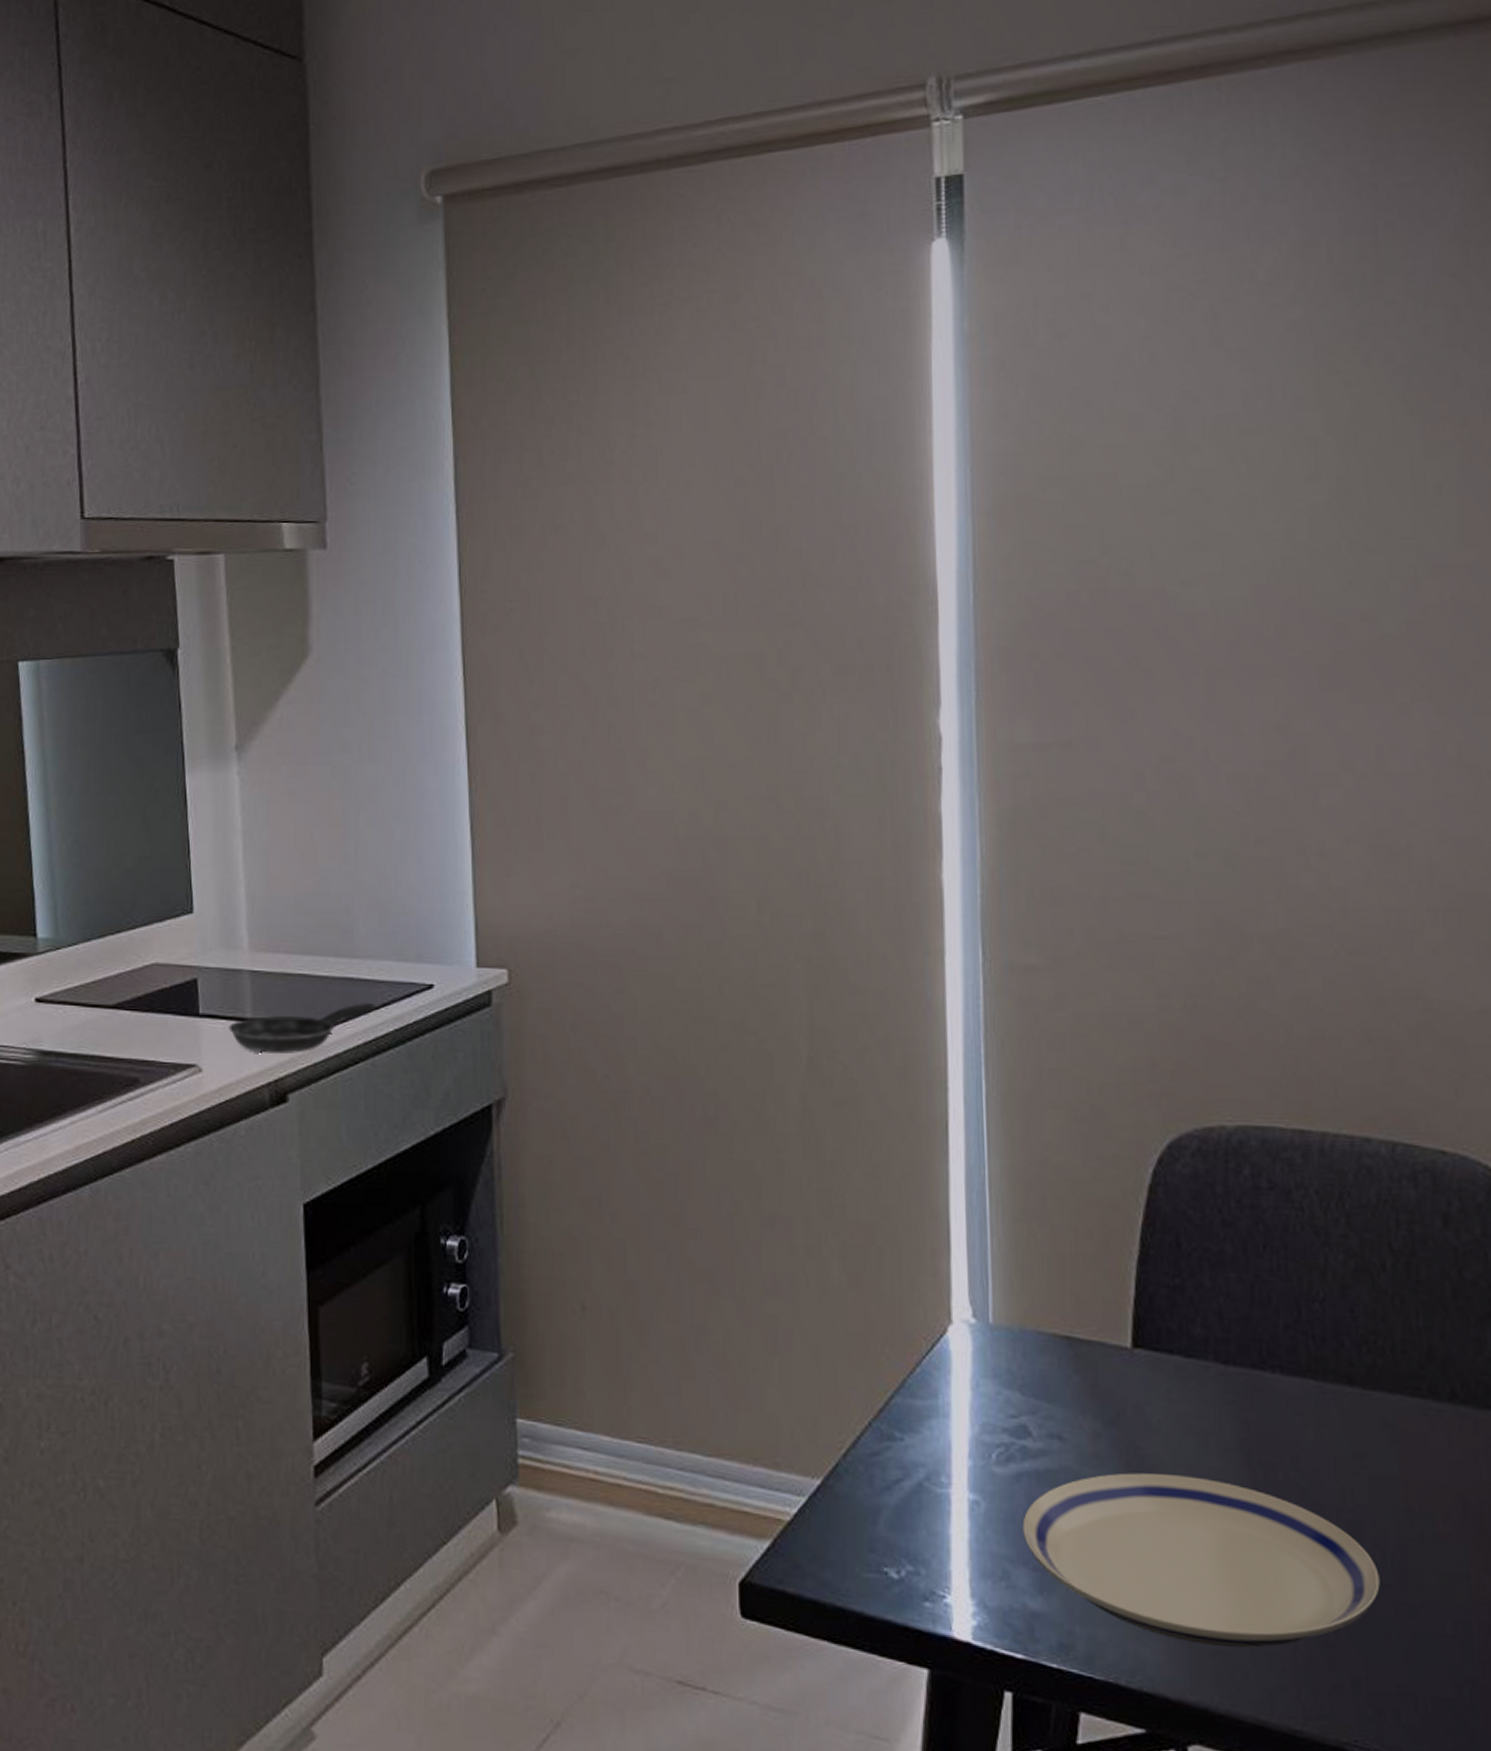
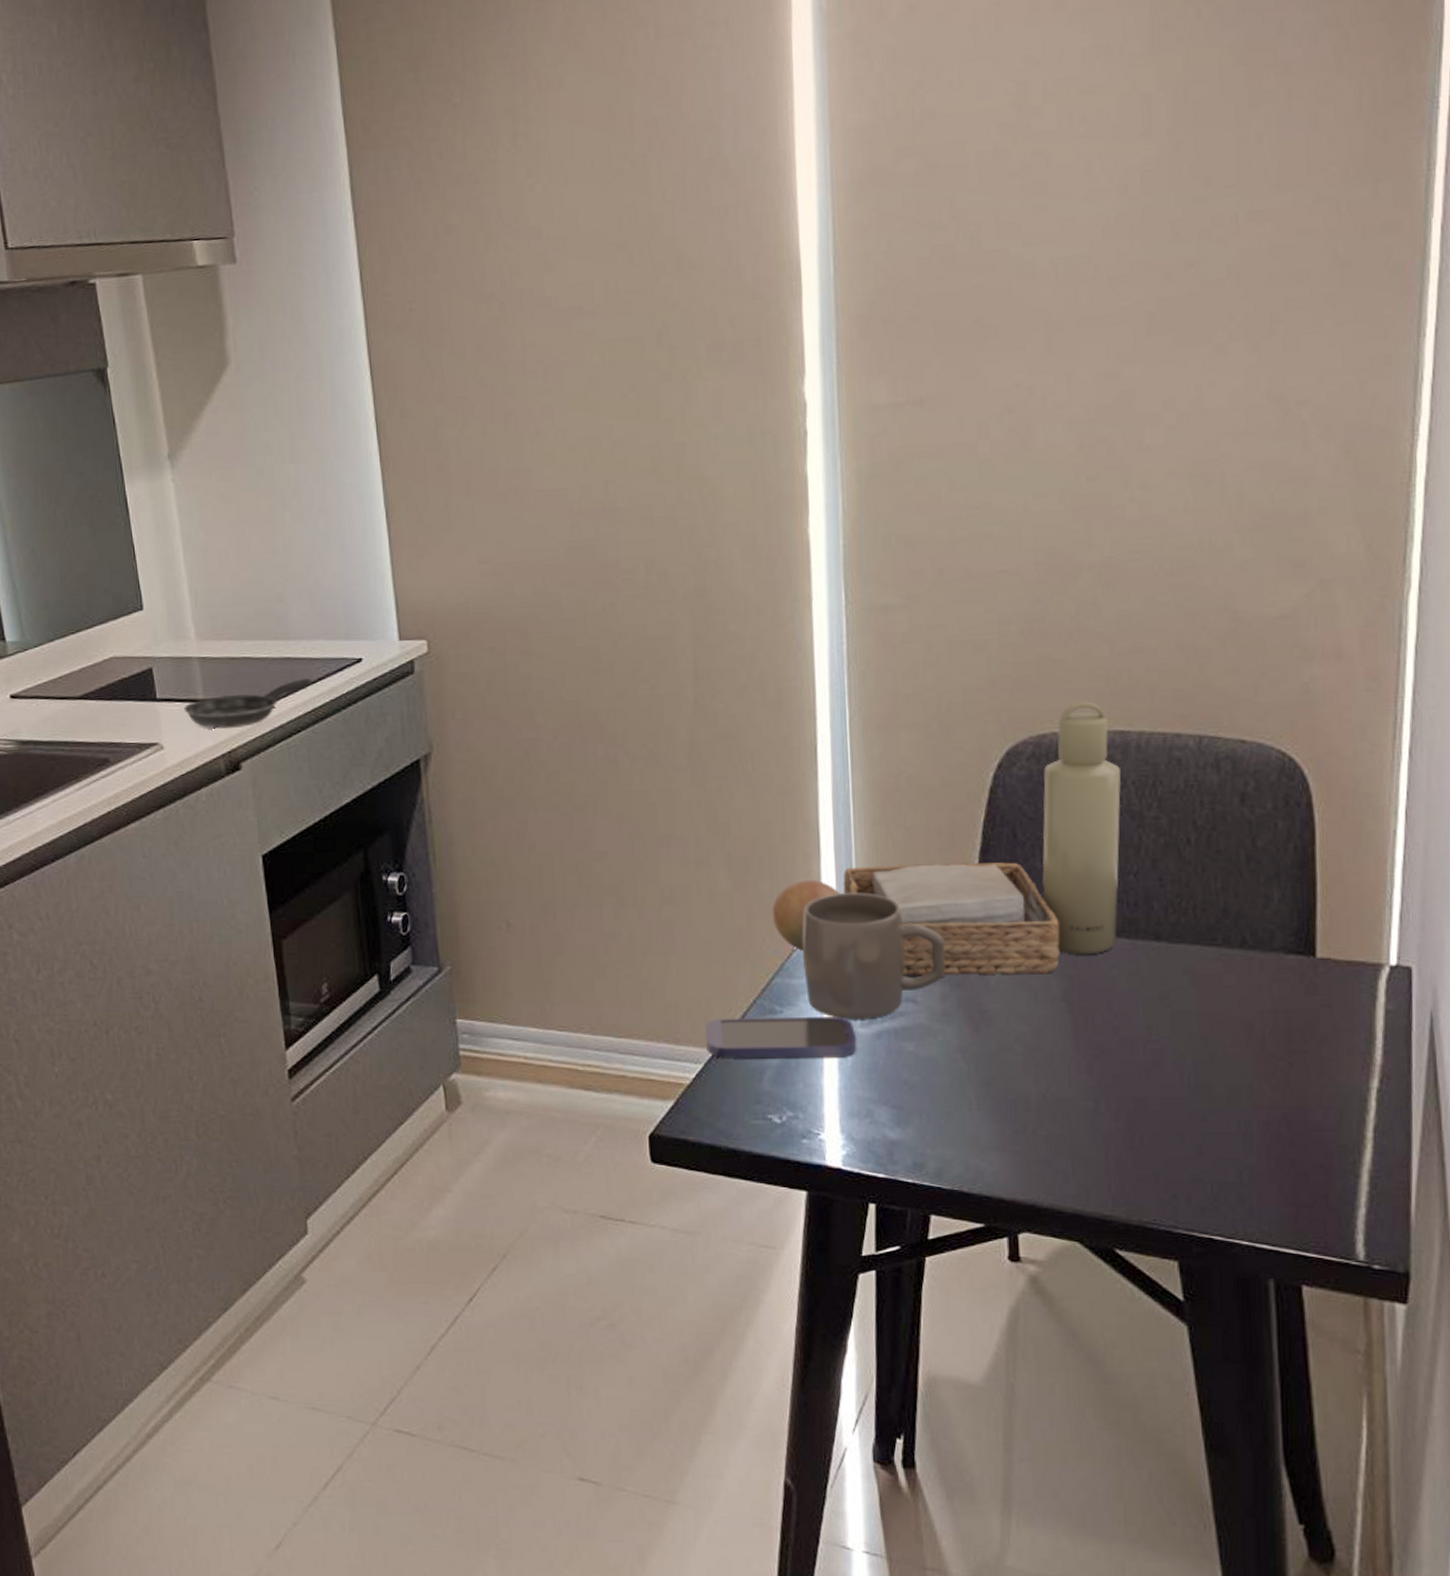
mobile phone: none [809,1441,992,1500] -> present [704,1017,857,1059]
fruit: none [892,1279,973,1366] -> present [771,879,840,951]
mug: none [928,1299,1098,1457] -> present [802,892,946,1020]
napkin holder: none [976,1268,1234,1417] -> present [843,862,1060,977]
plate: present [1022,1472,1380,1648] -> none [883,1024,1178,1155]
bottle: none [1211,1091,1302,1397] -> present [1042,700,1121,955]

